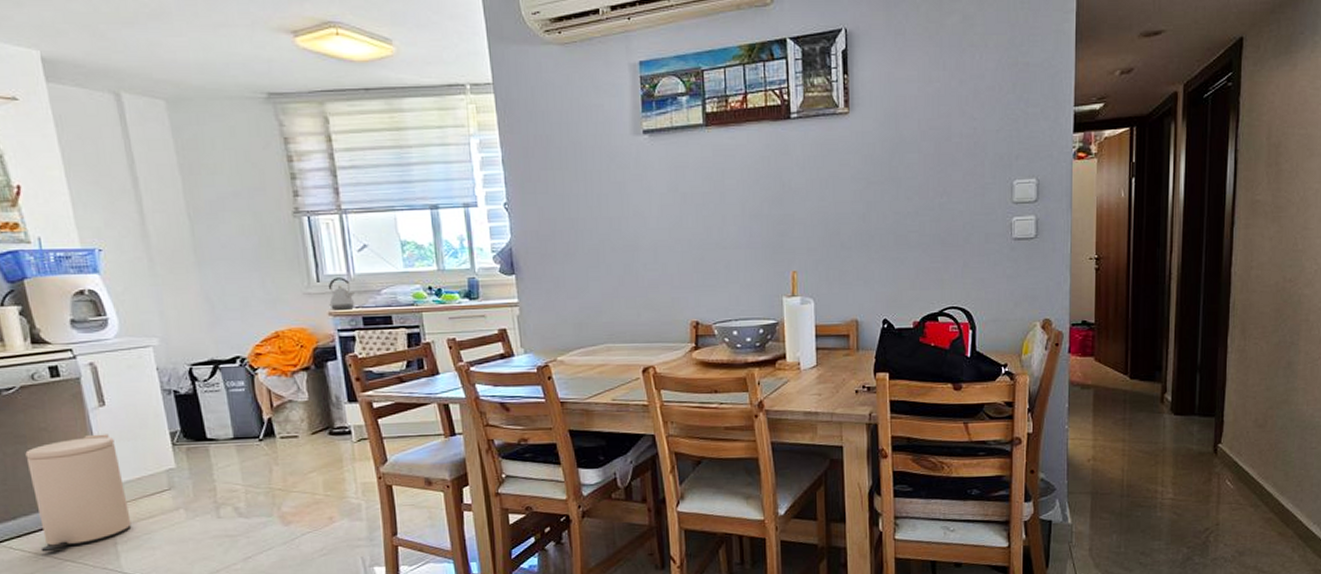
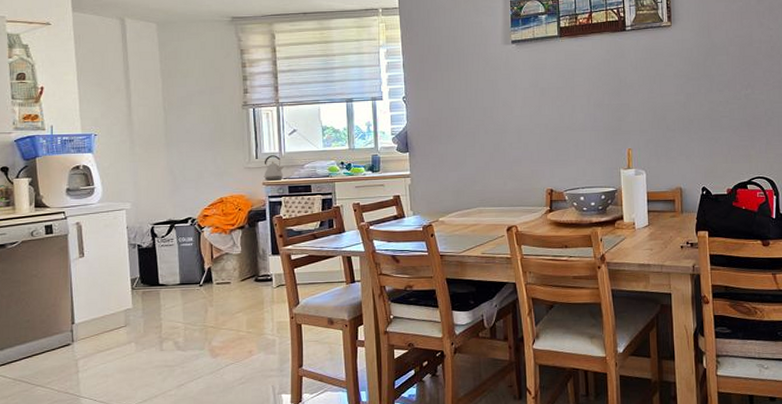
pedal bin: present [25,434,132,552] -> none [18,280,92,378]

